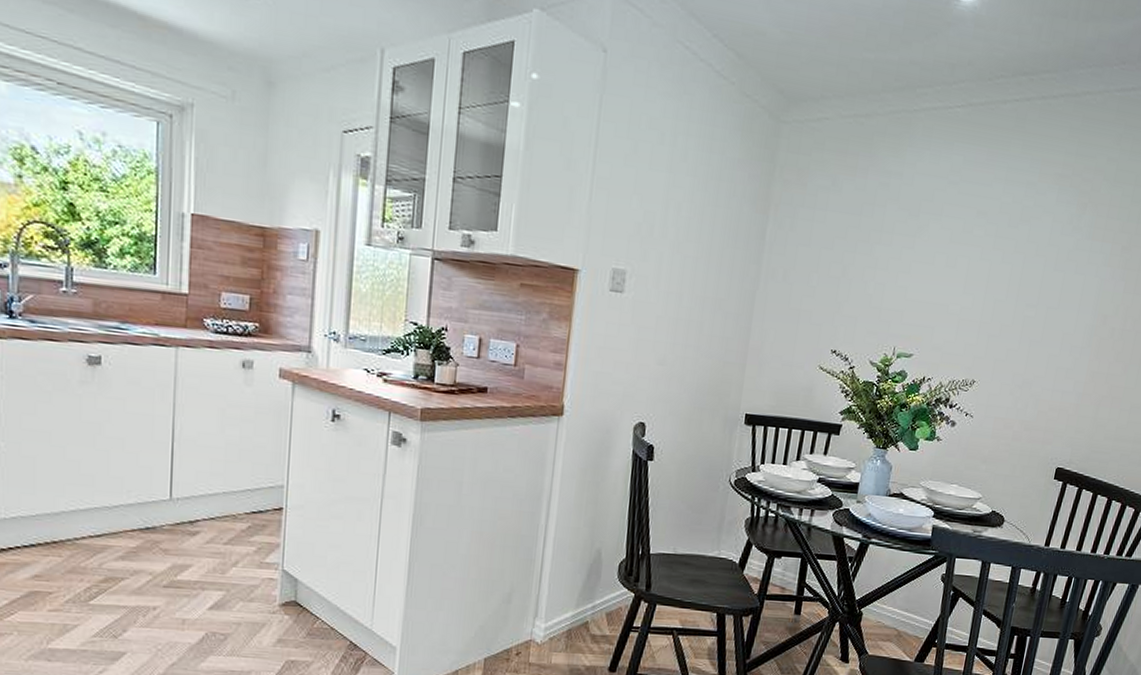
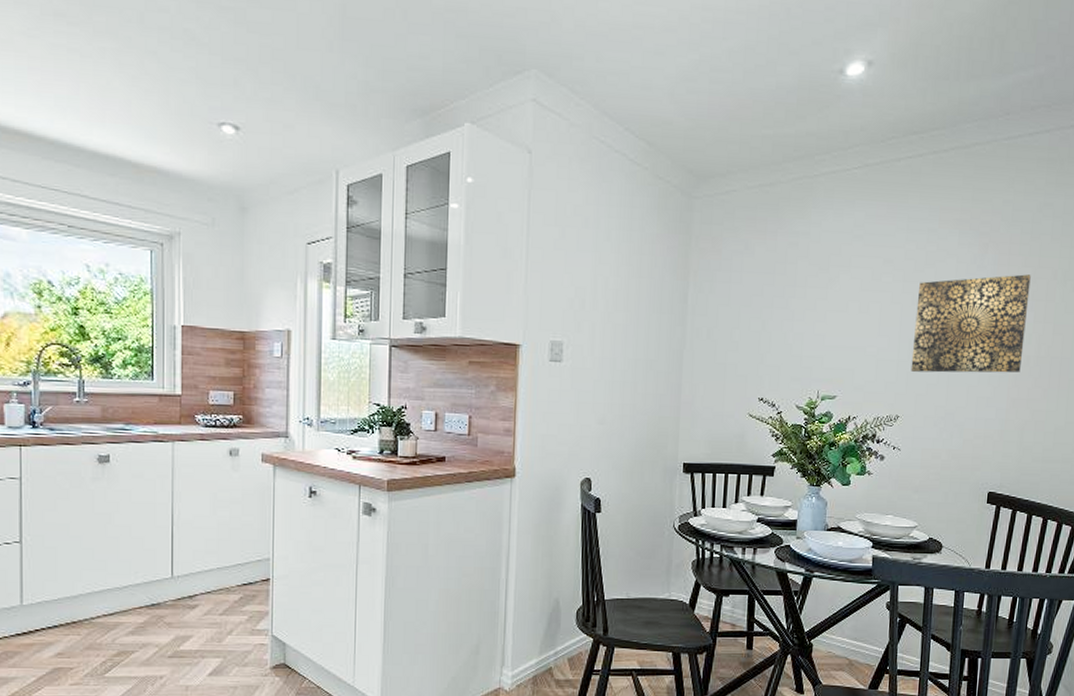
wall art: none [992,238,1127,345] -> present [911,274,1031,373]

